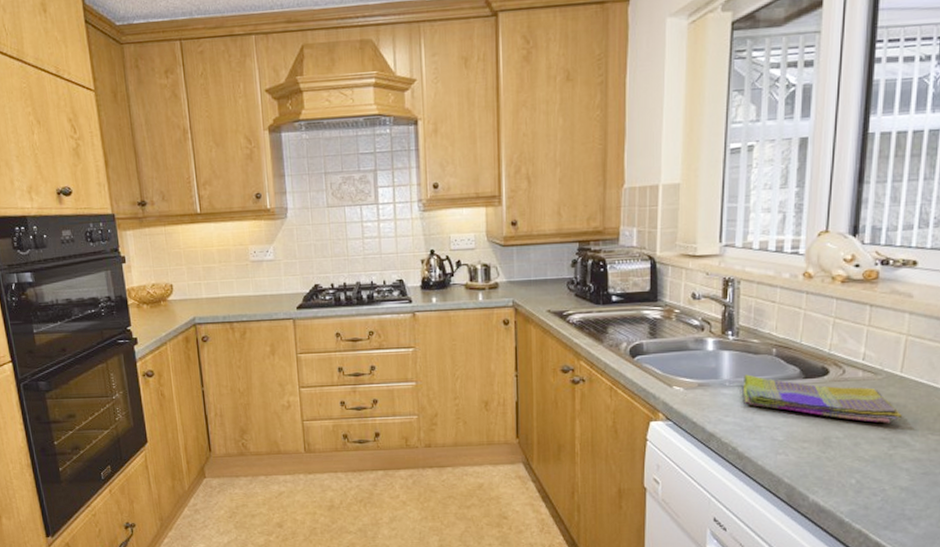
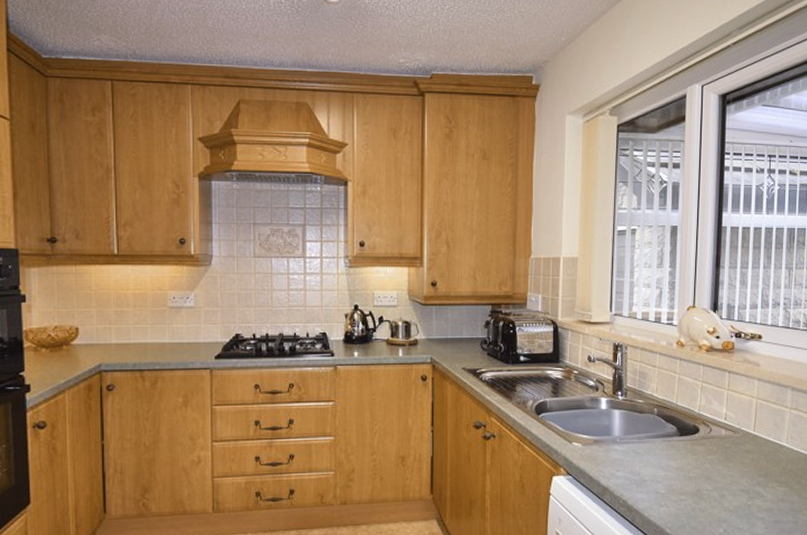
dish towel: present [744,374,902,423] -> none [632,432,756,477]

